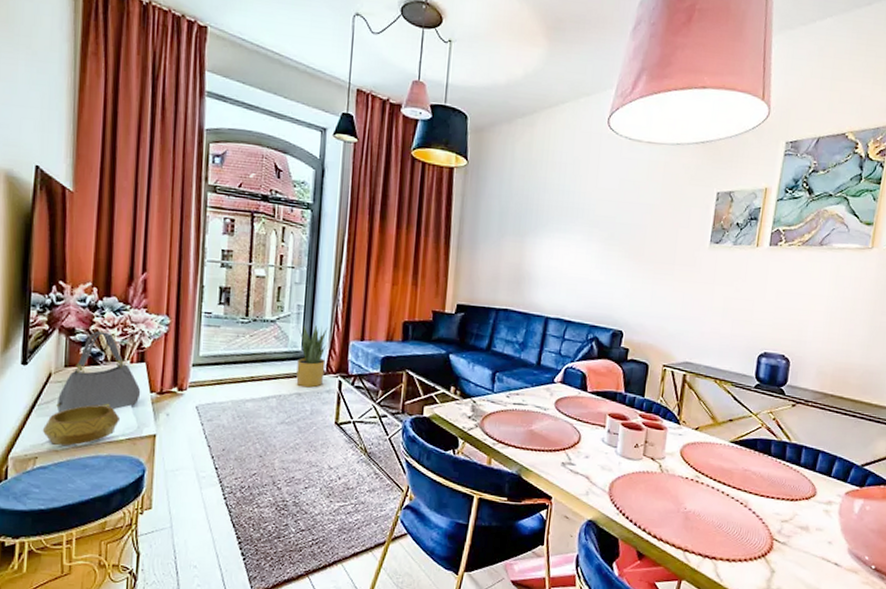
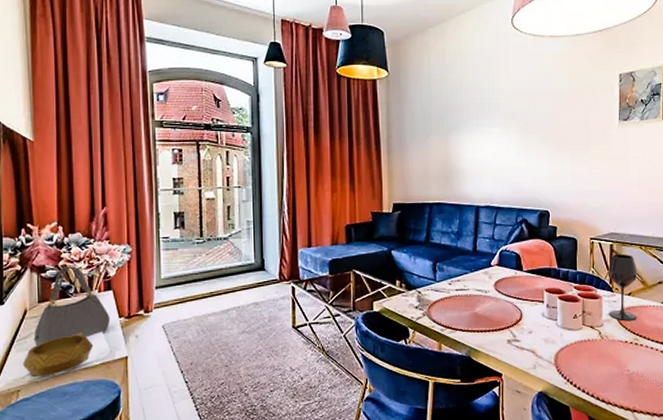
planter: present [296,325,328,388] -> none [250,238,278,297]
wineglass: none [672,385,709,456] -> present [608,254,638,320]

